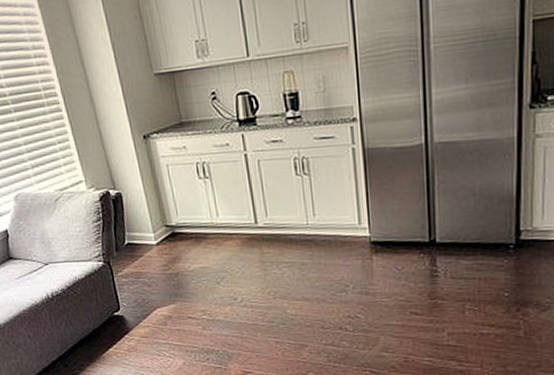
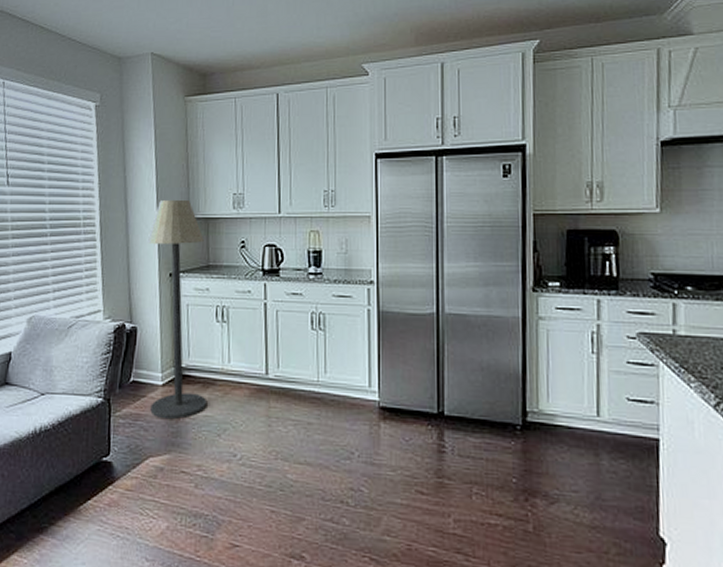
floor lamp: none [113,54,202,275] -> present [147,199,206,420]

